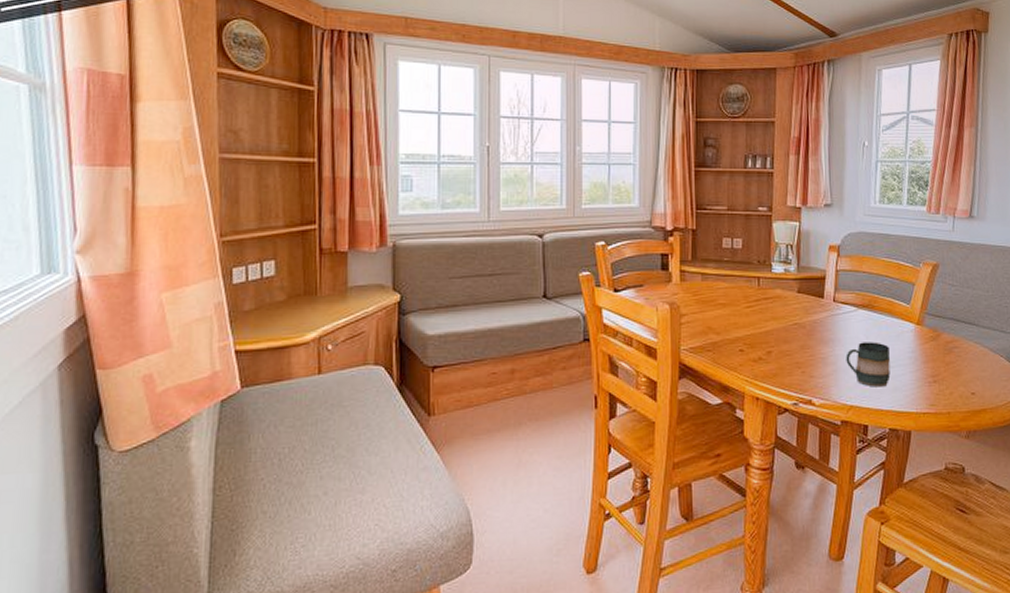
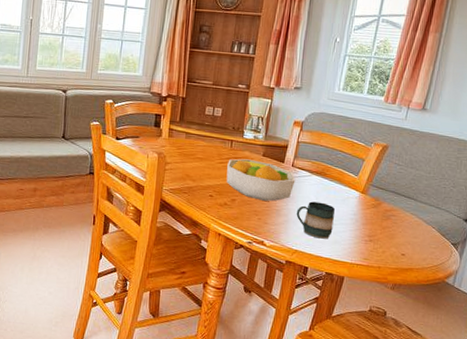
fruit bowl: none [757,298,840,349] -> present [226,158,296,201]

